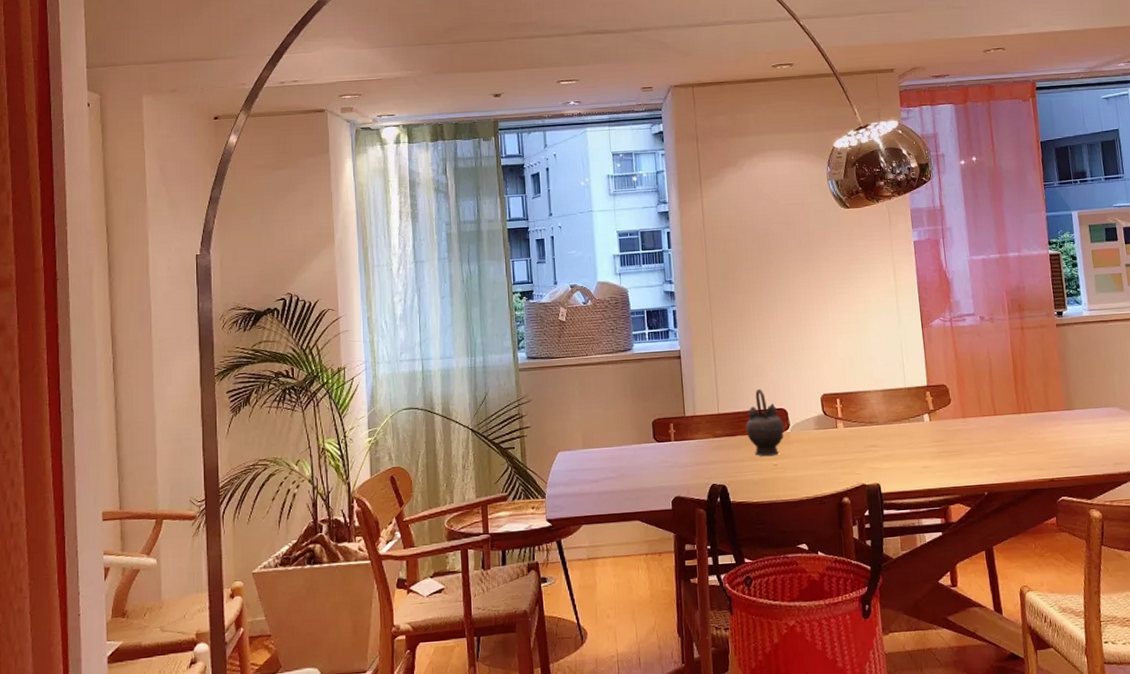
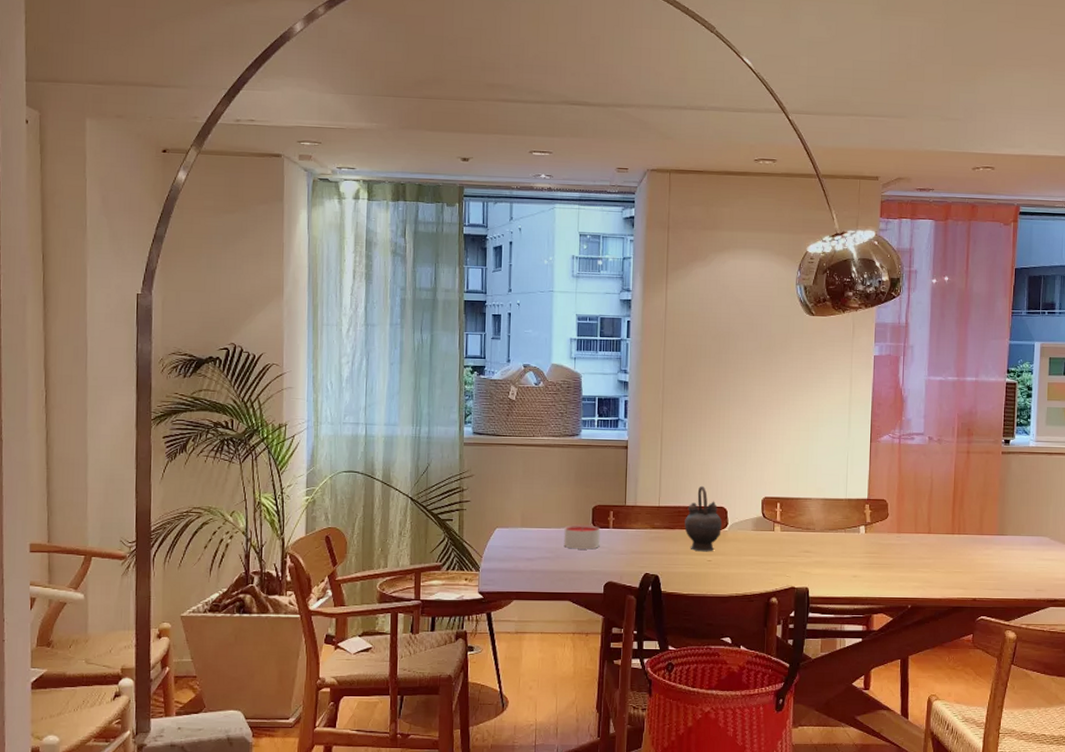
candle: none [626,439,664,466] -> present [564,524,601,550]

